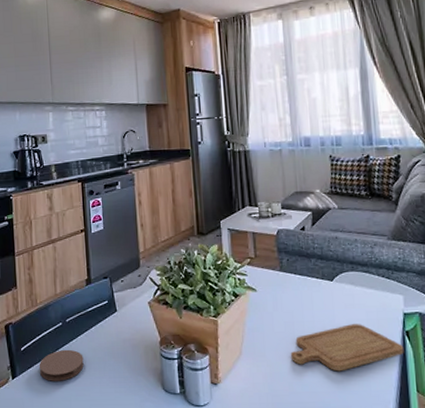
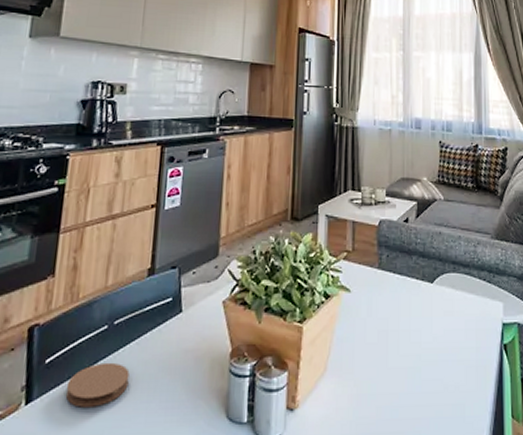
chopping board: present [290,324,404,372] -> none [381,335,501,393]

